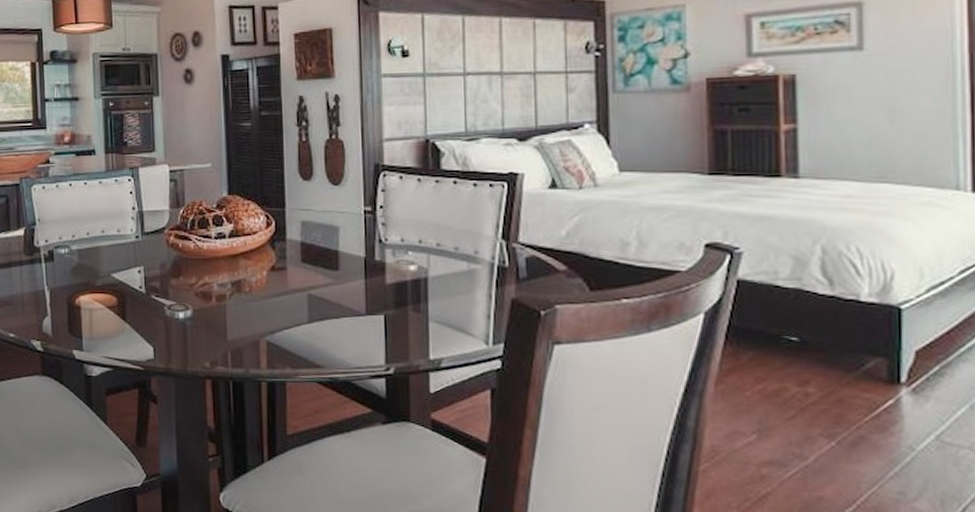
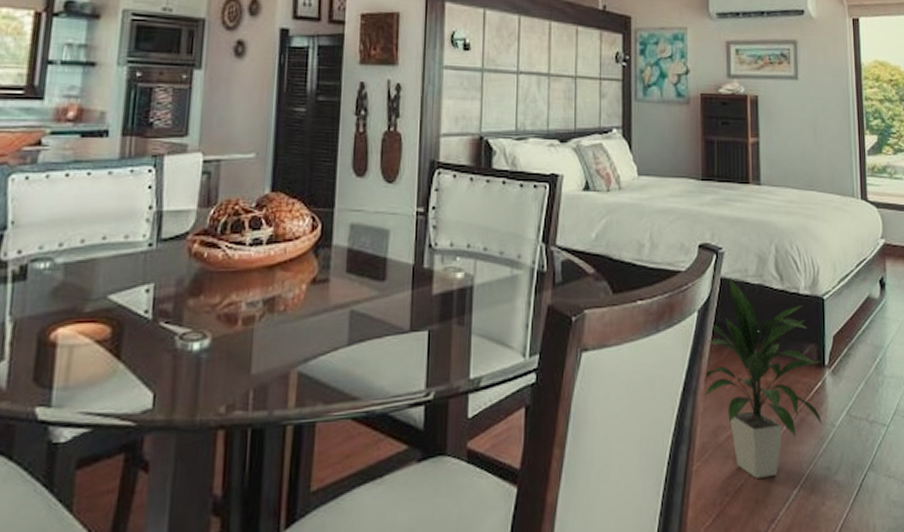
indoor plant: none [712,281,895,491] -> present [703,278,823,479]

